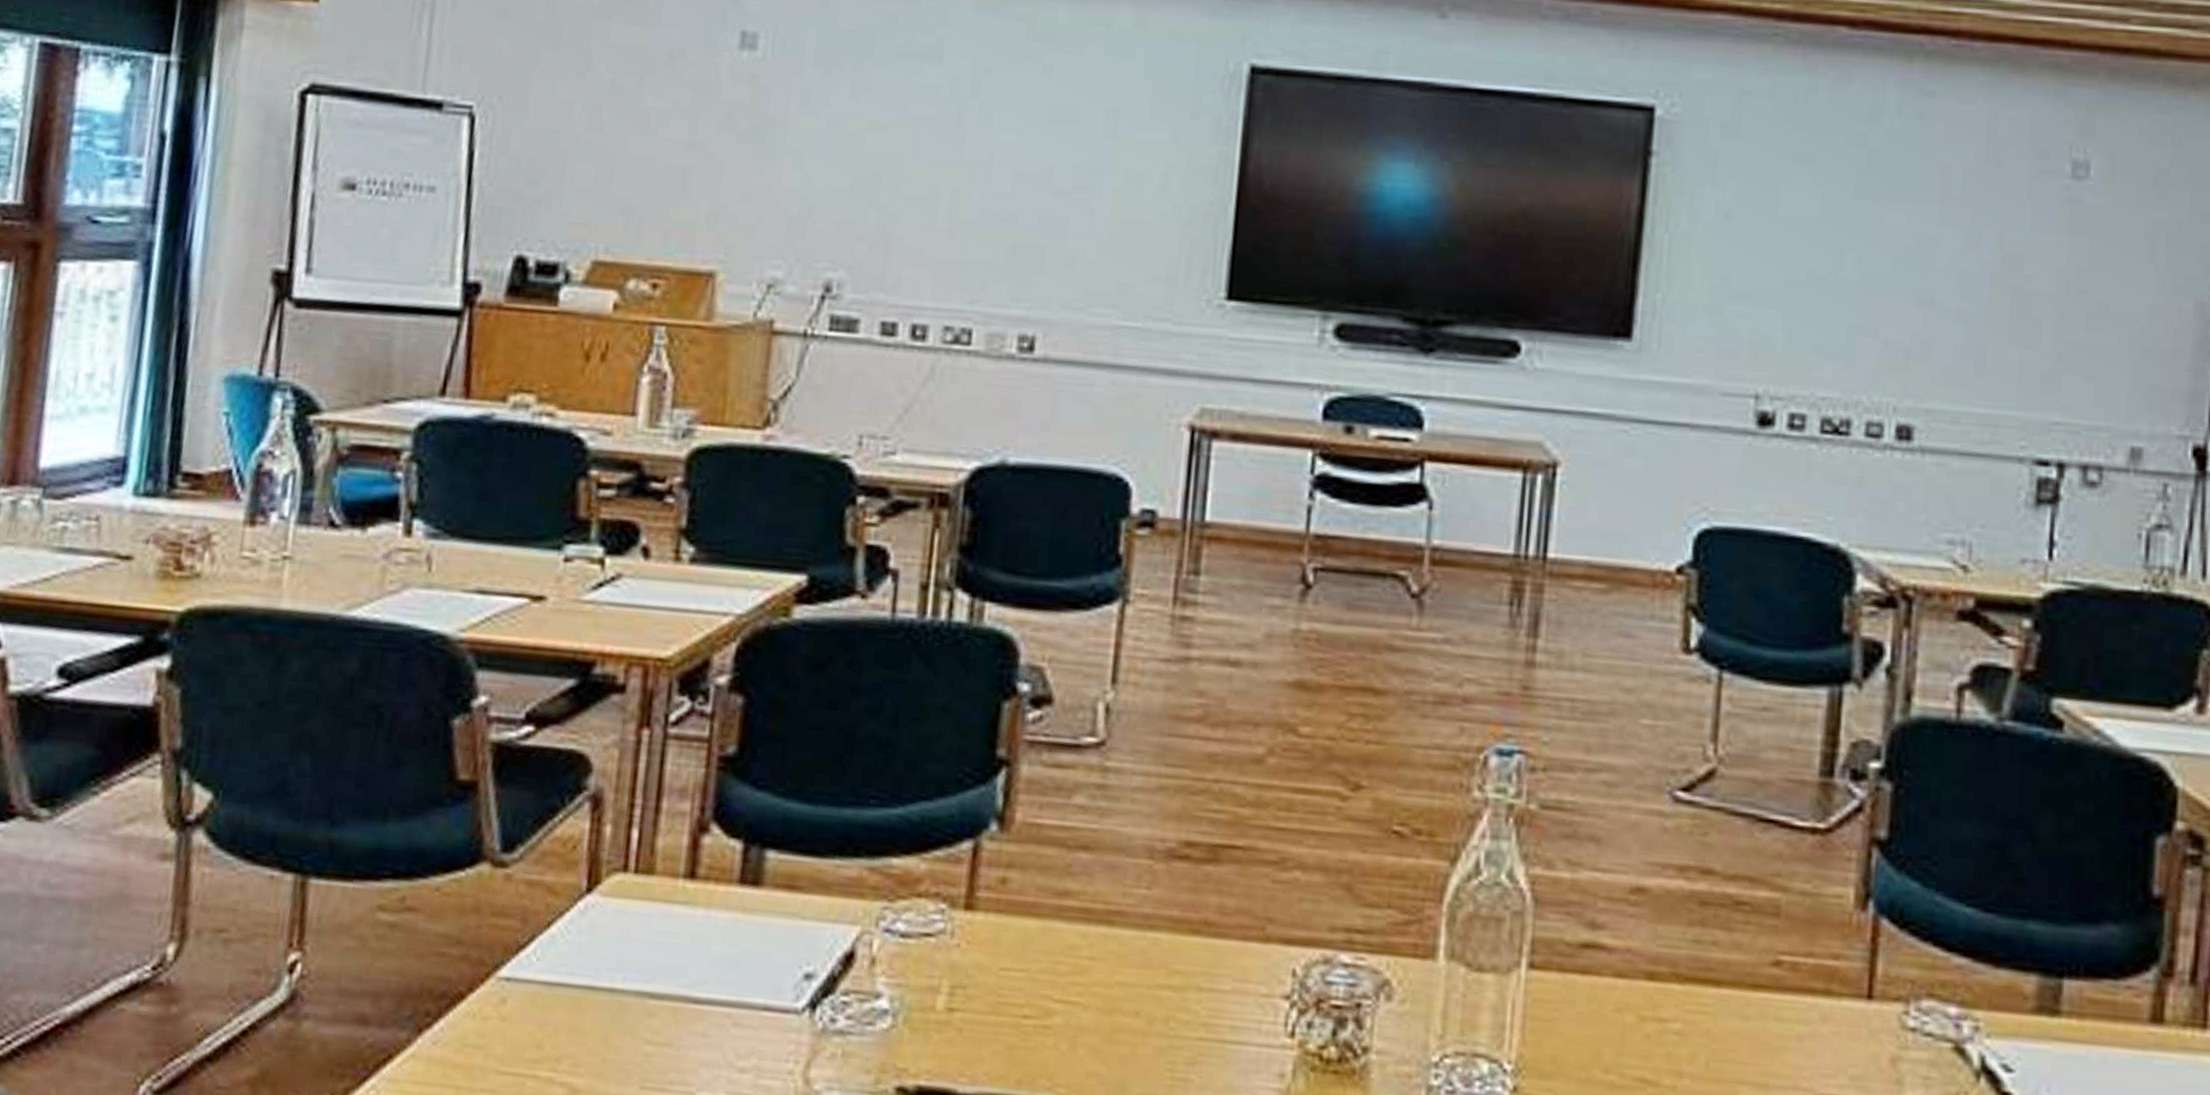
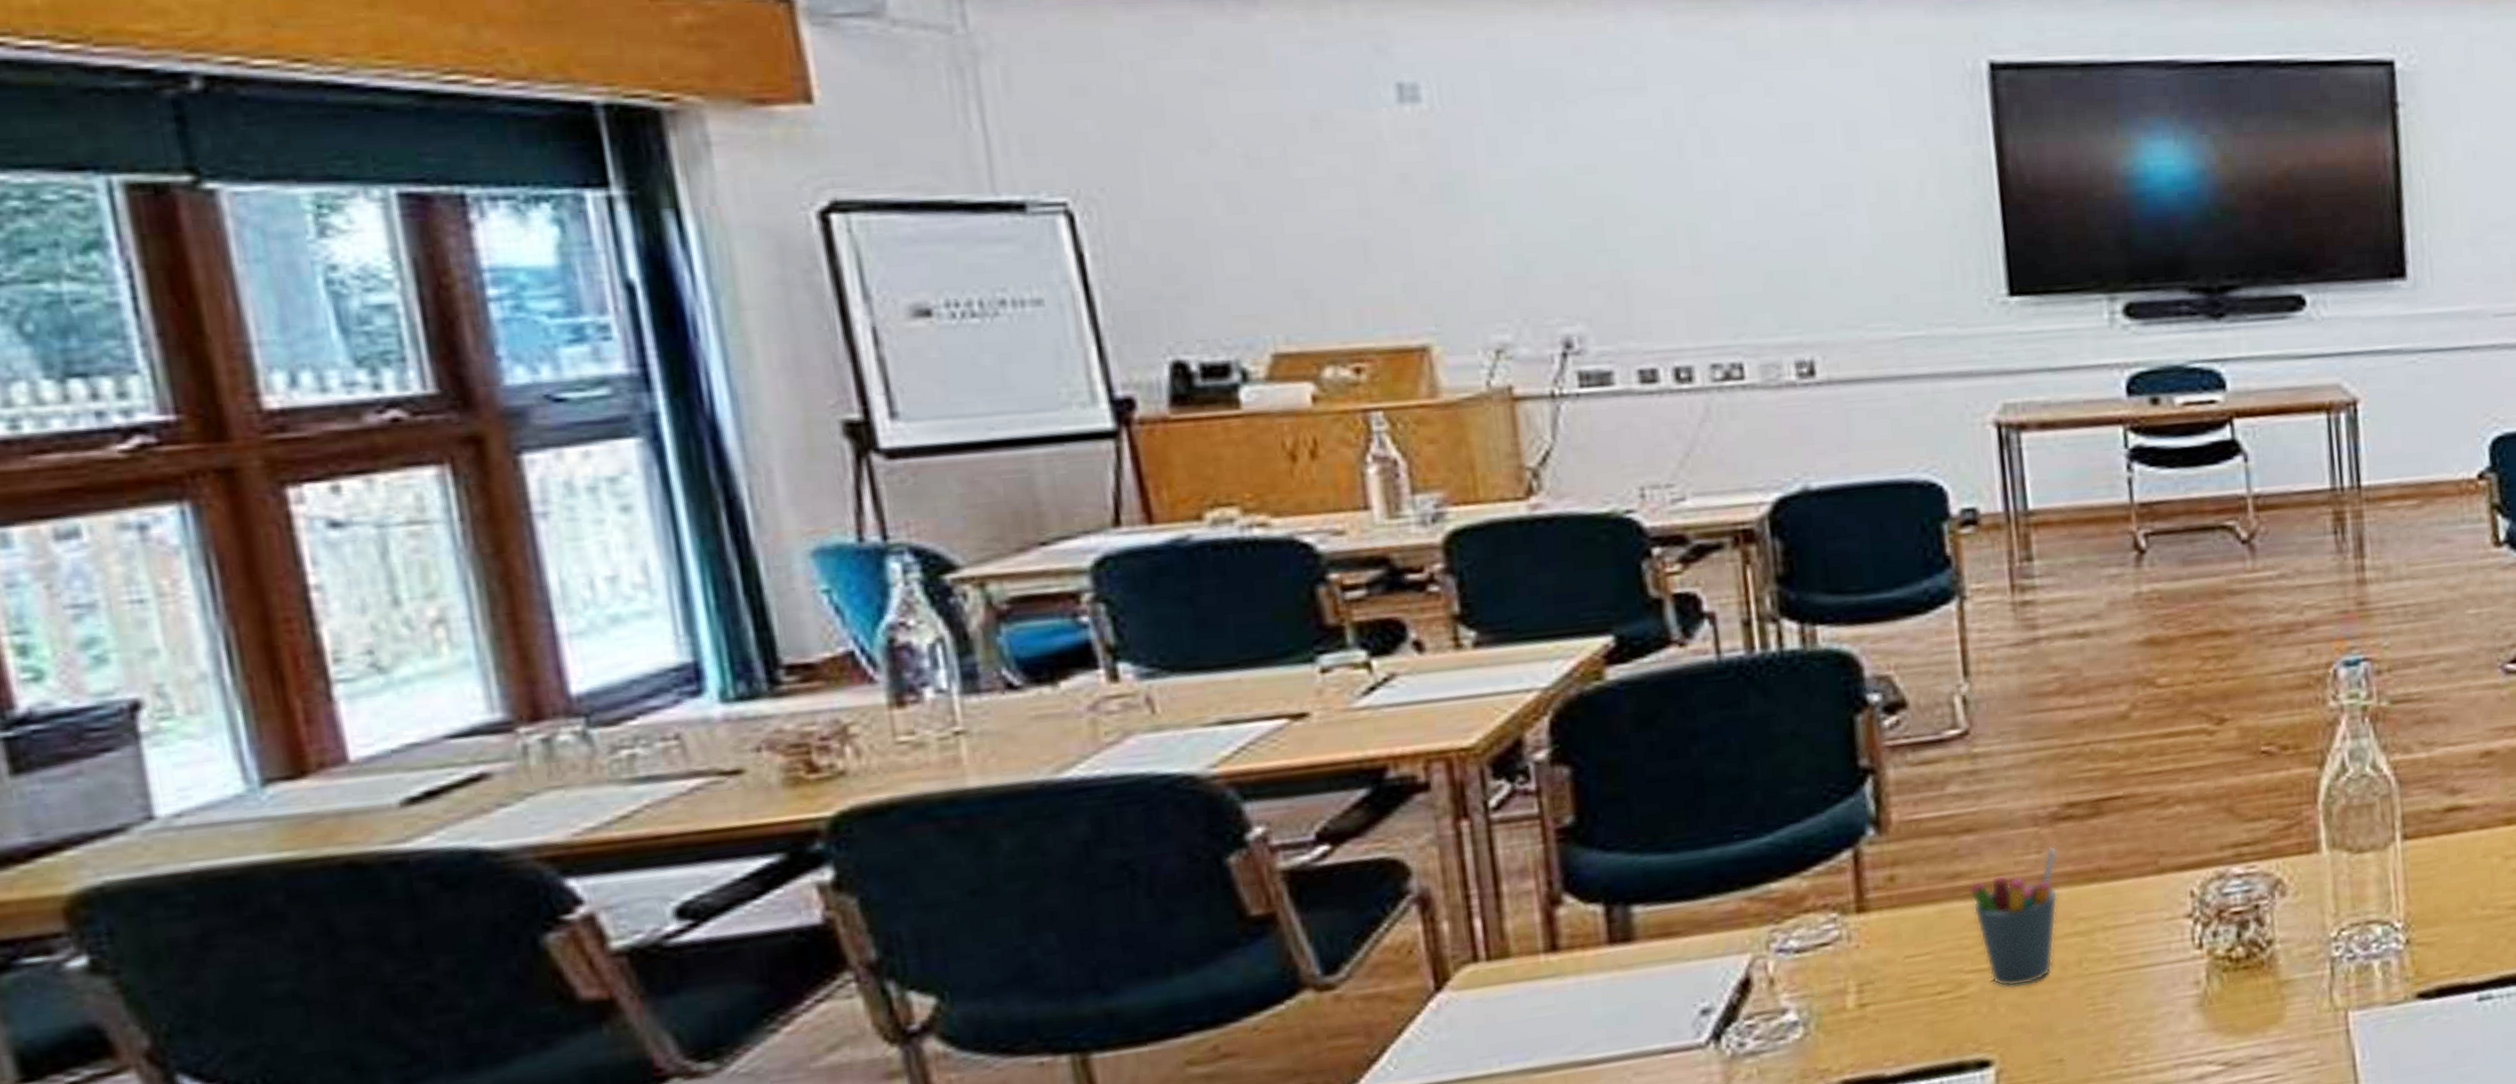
pen holder: none [1073,886,1167,1031] -> present [1968,847,2058,988]

